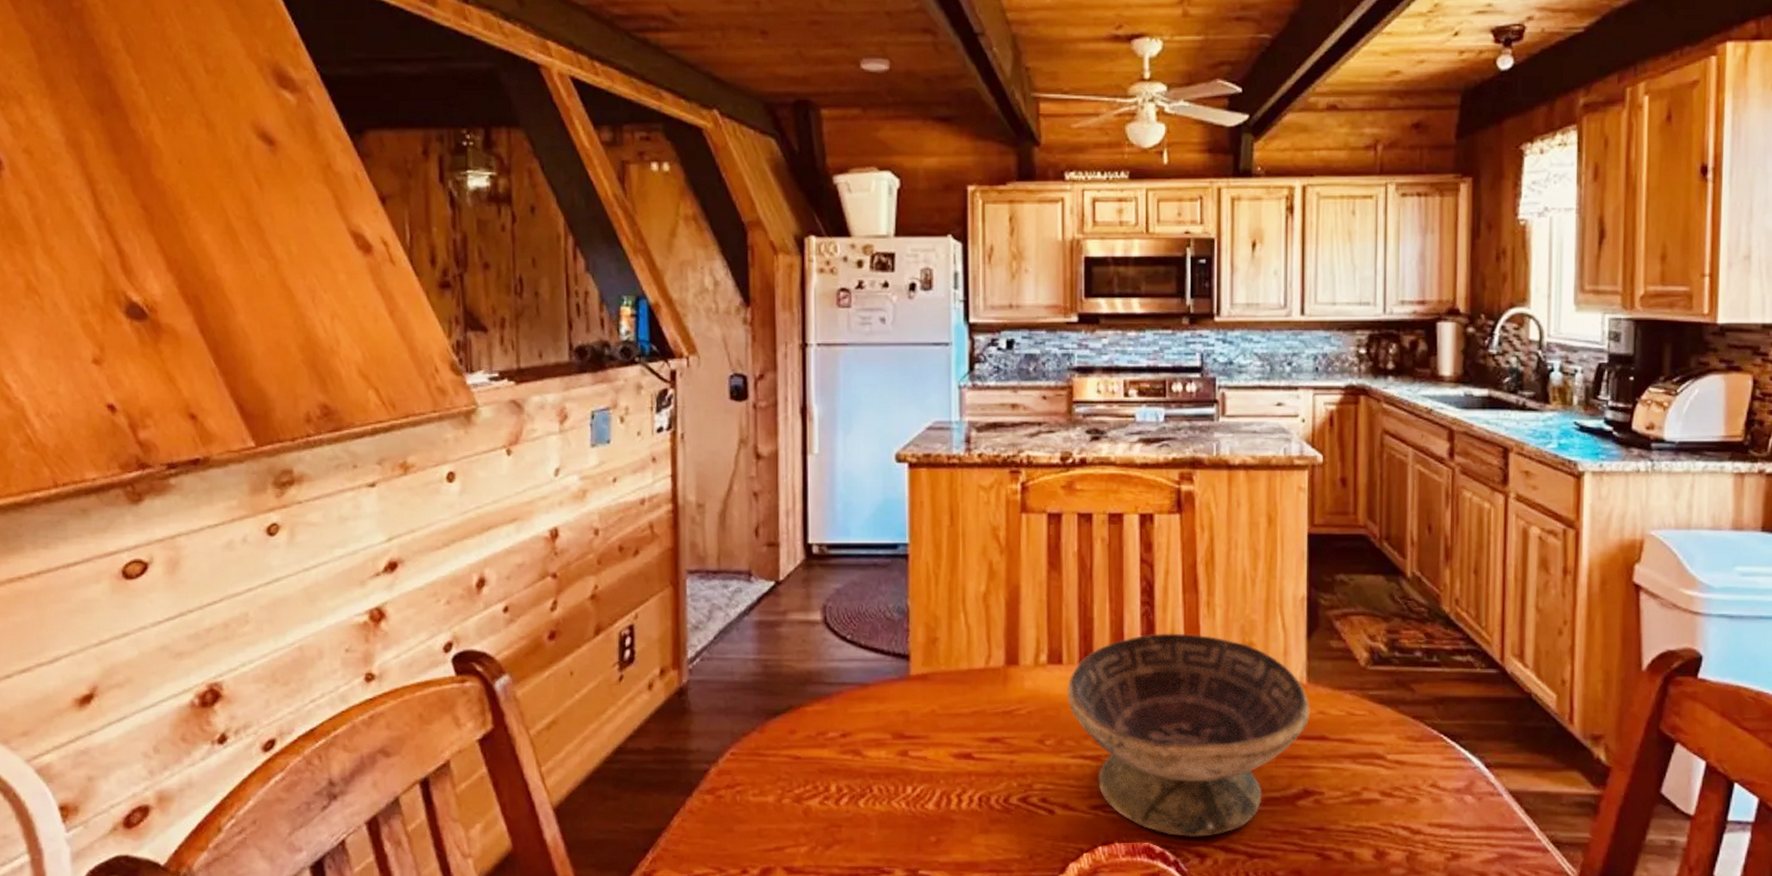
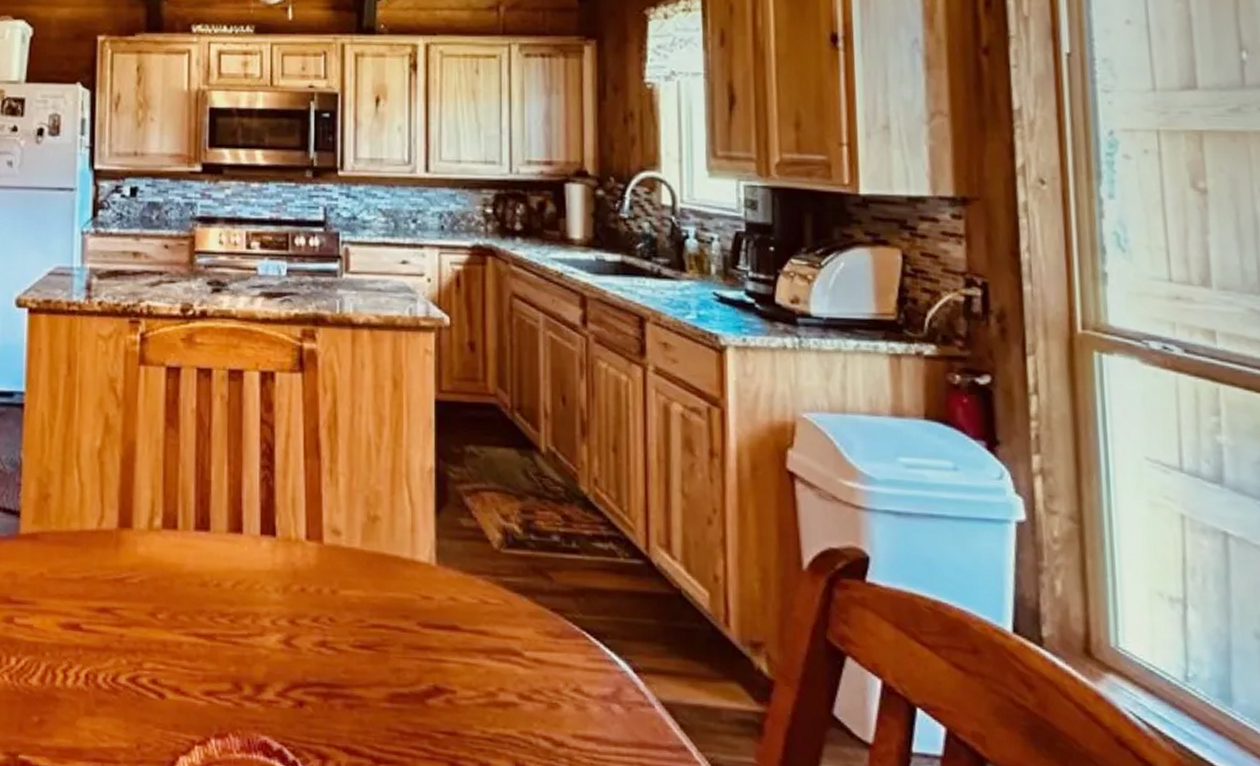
decorative bowl: present [1066,633,1310,837] -> none [181,501,440,735]

